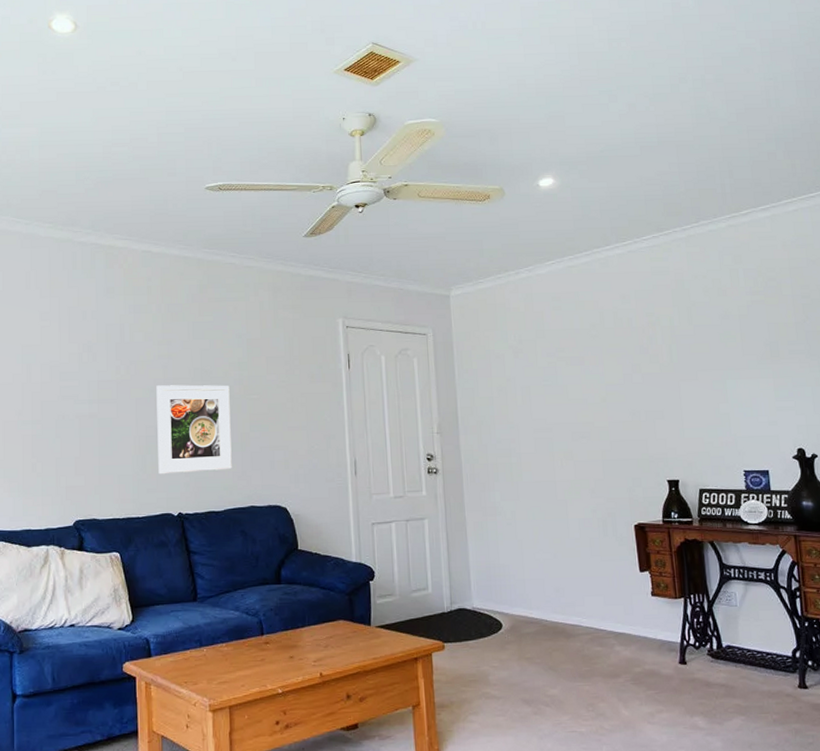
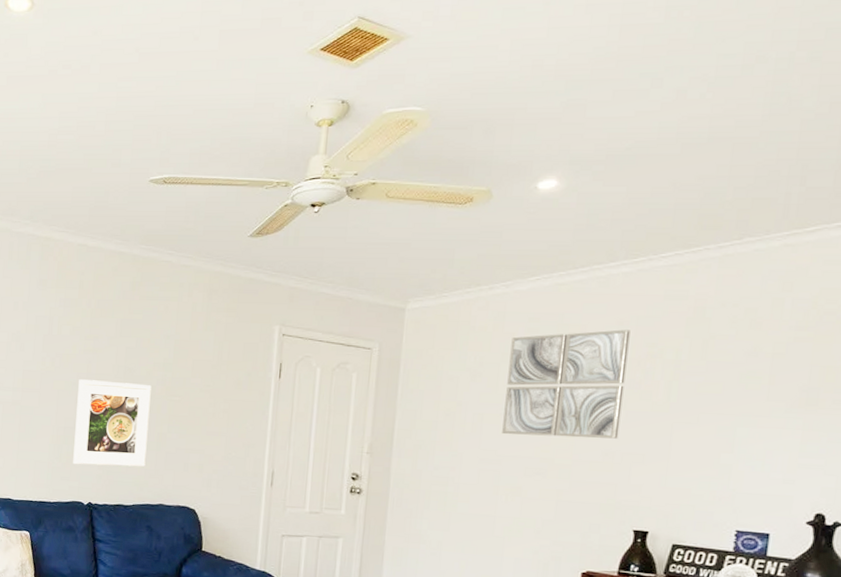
wall art: none [541,303,640,404] -> present [502,329,631,439]

